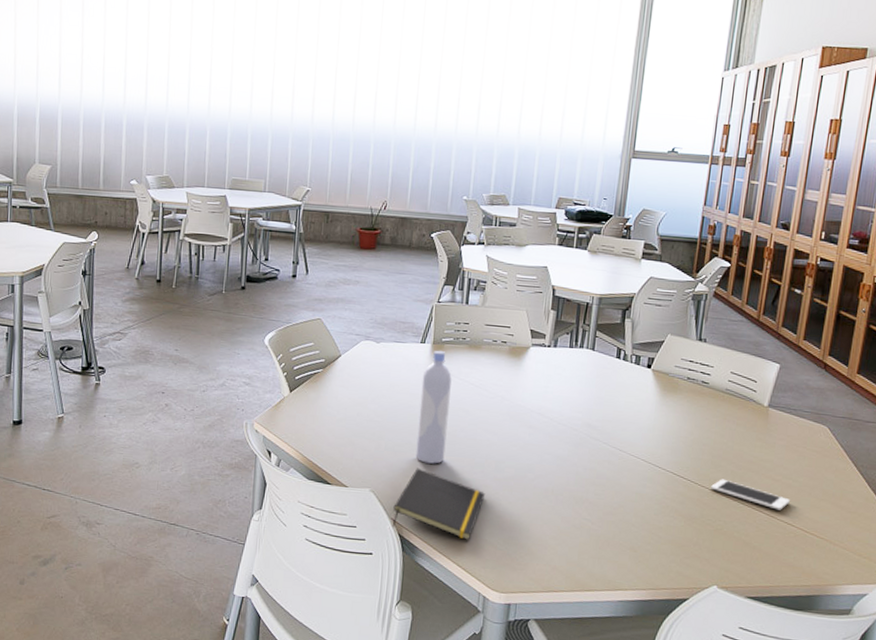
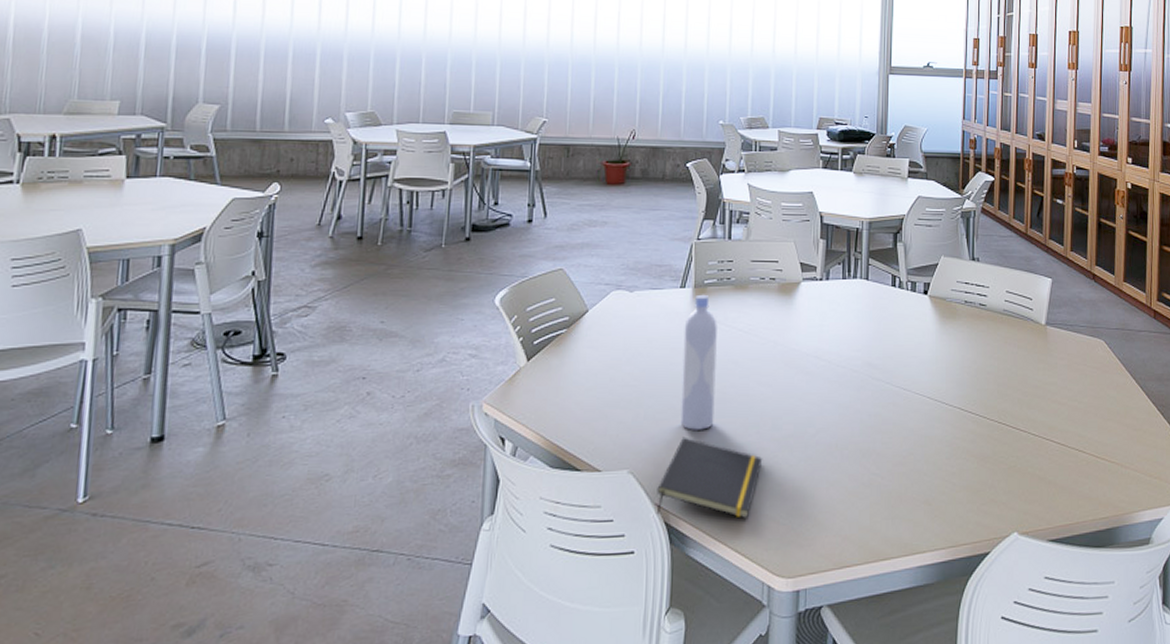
cell phone: present [711,479,790,510] -> none [1000,409,1078,437]

